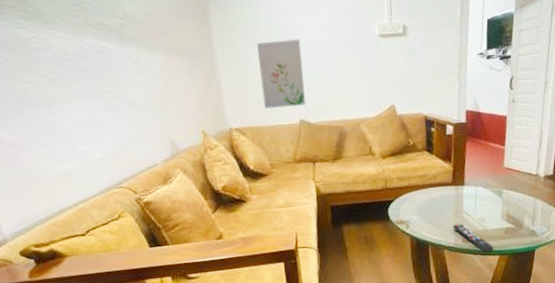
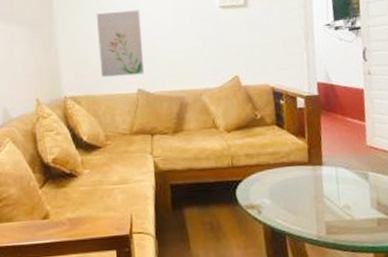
remote control: present [452,223,493,252] -> none [313,211,366,248]

